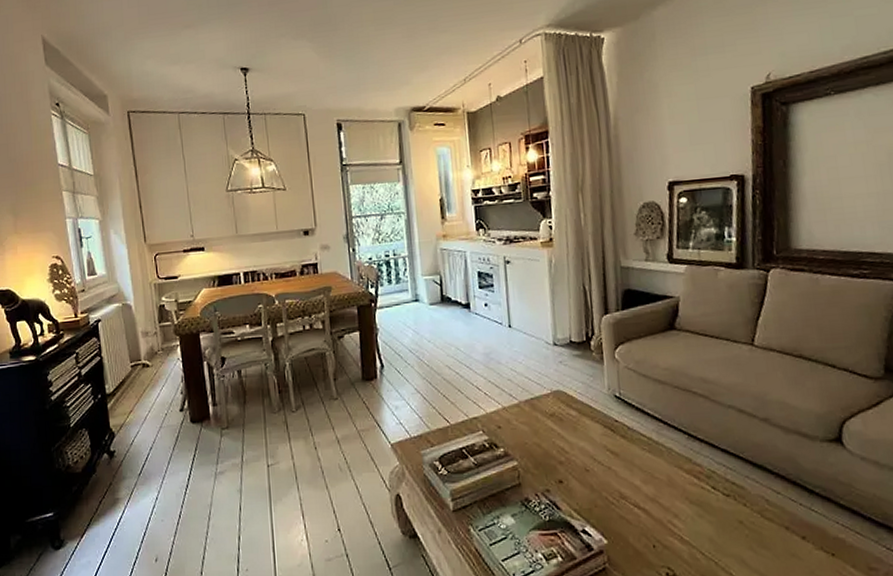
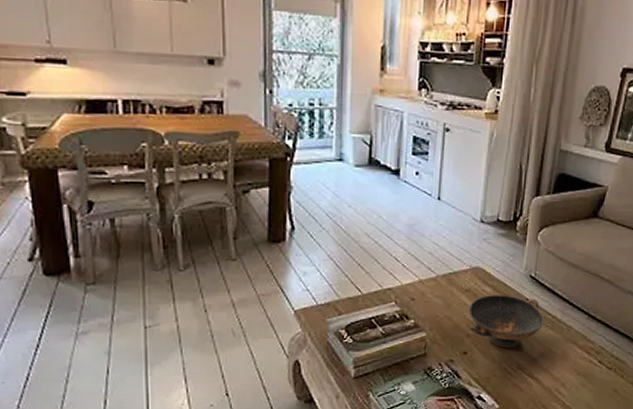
decorative bowl: none [556,417,641,476] -> present [468,295,545,349]

